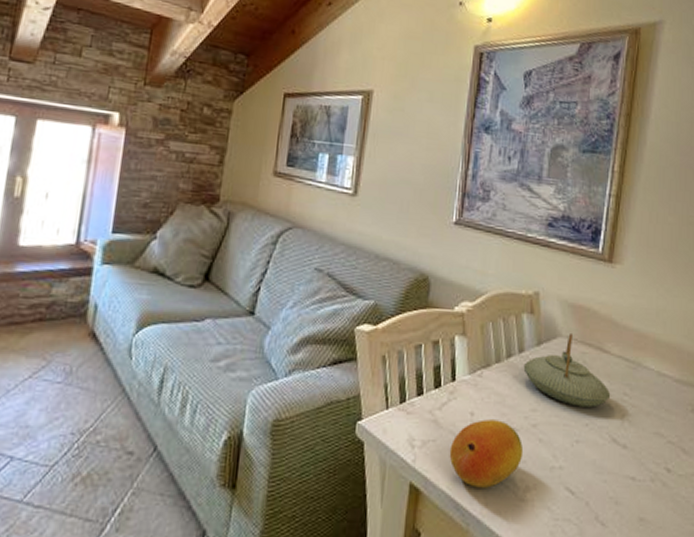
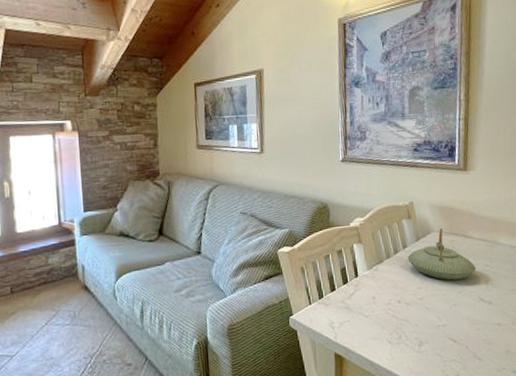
fruit: present [449,419,524,488] -> none [360,299,416,349]

